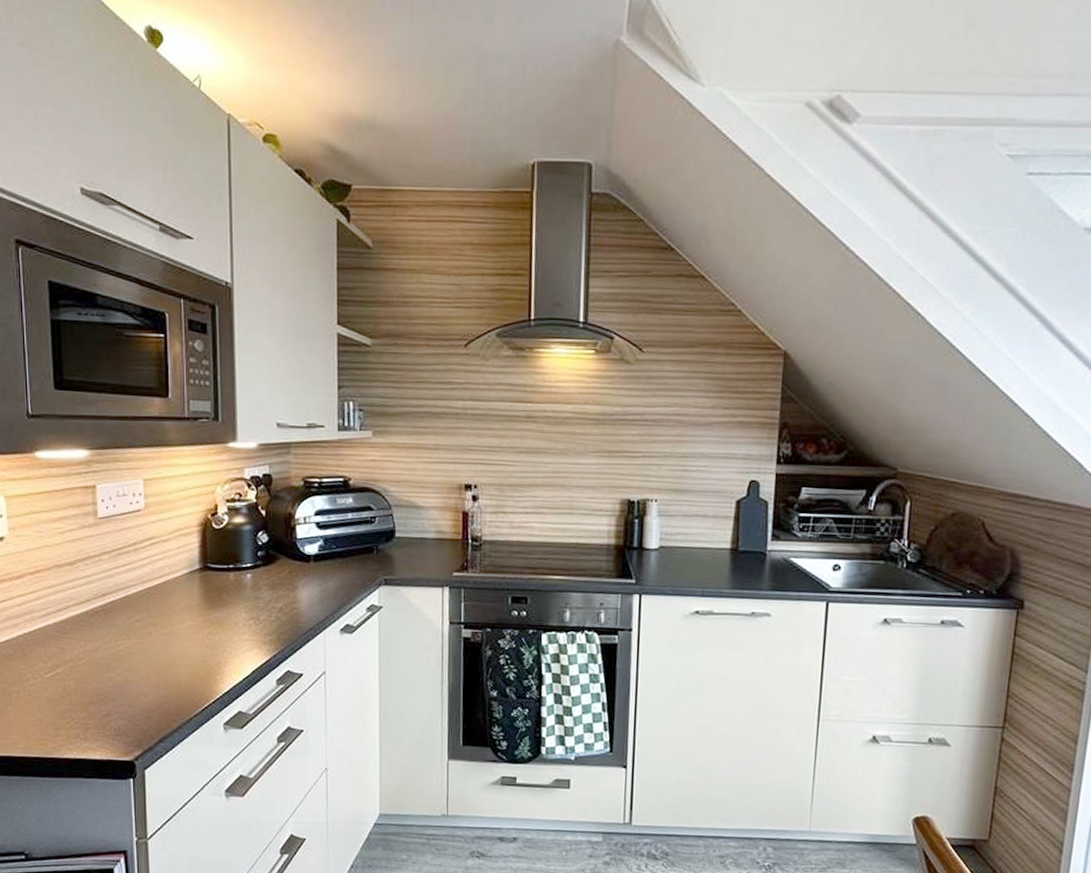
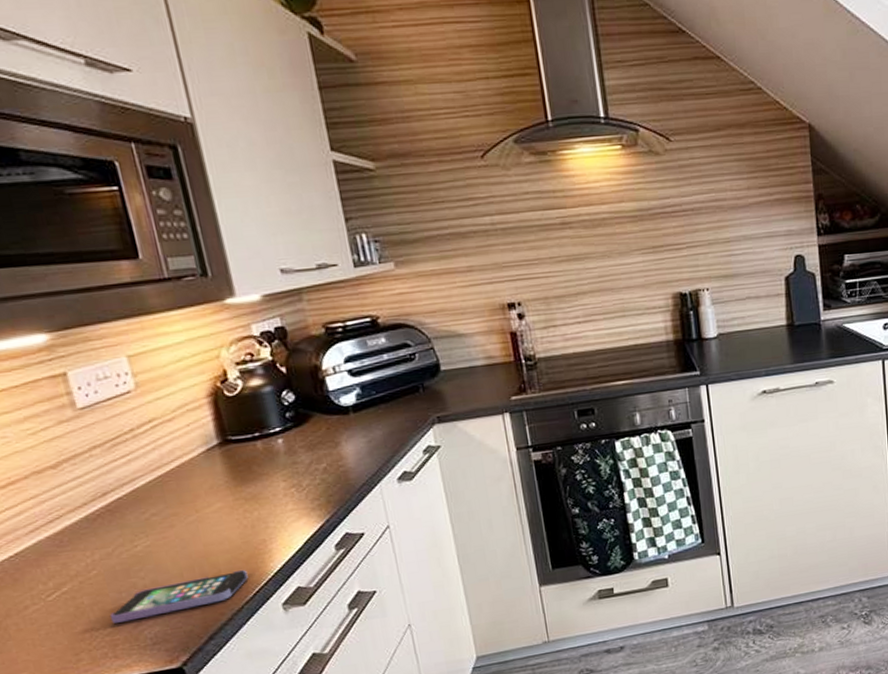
smartphone: none [87,684,201,711] -> present [109,570,248,623]

